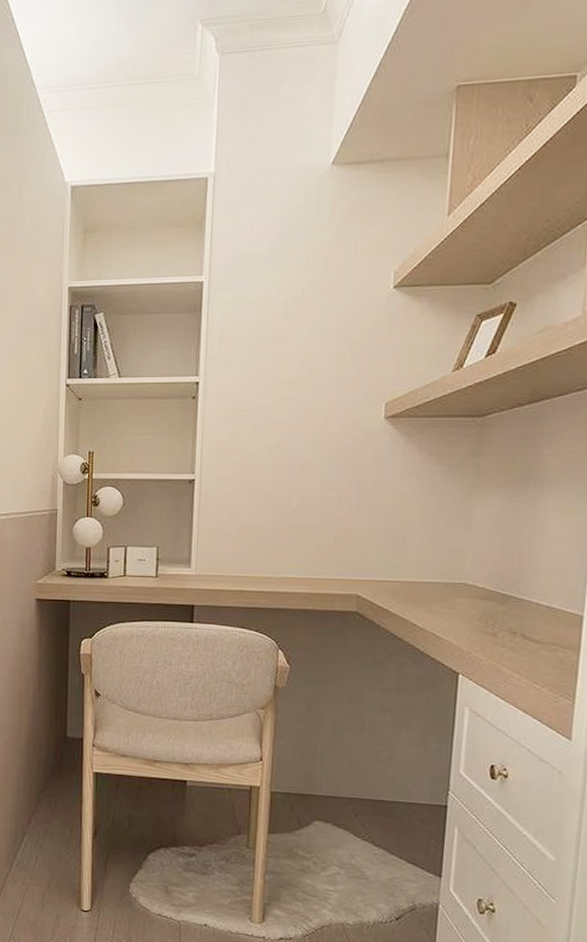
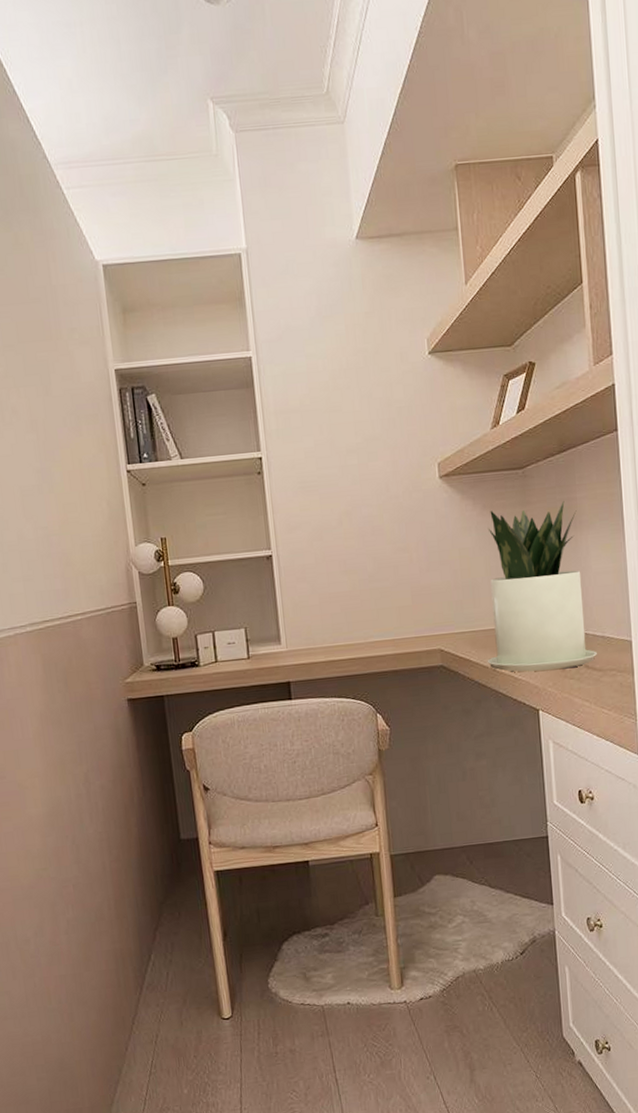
planter: none [407,456,540,635] -> present [487,501,597,672]

